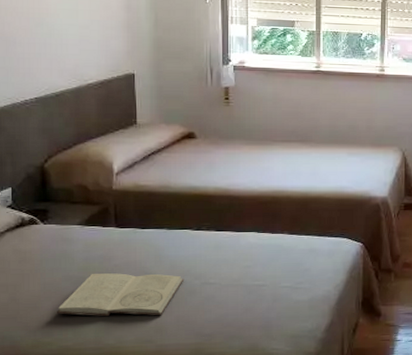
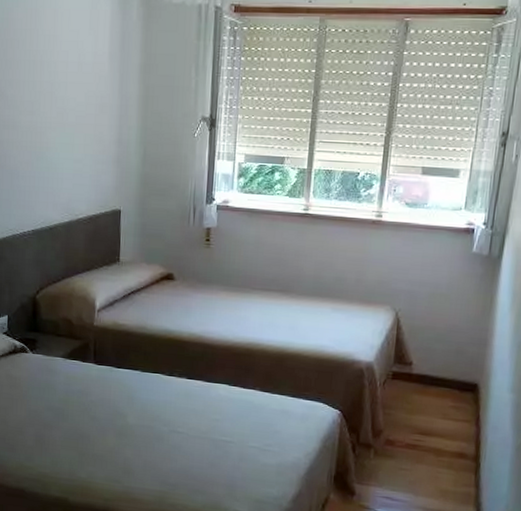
book: present [57,273,185,317] -> none [39,407,154,458]

